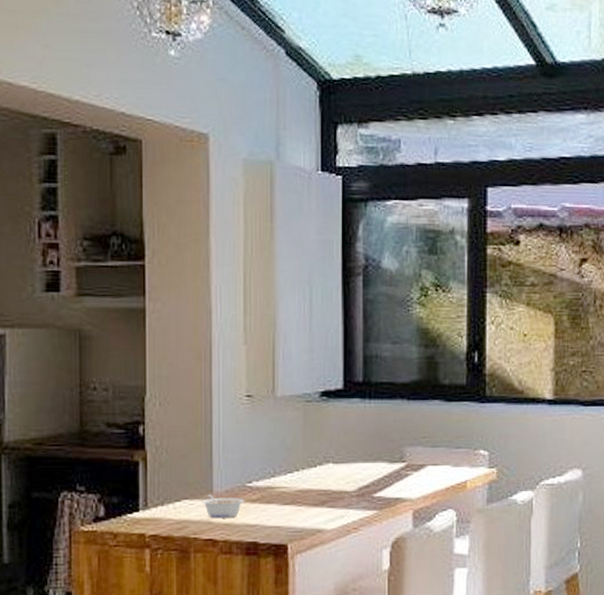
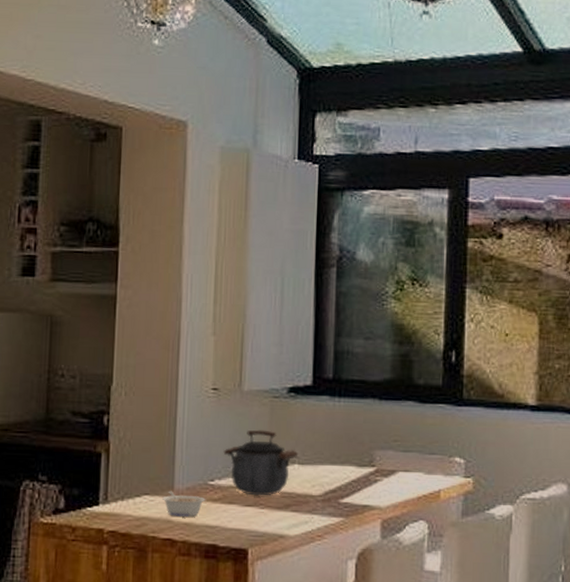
kettle: none [260,432,333,495] -> present [223,429,299,496]

